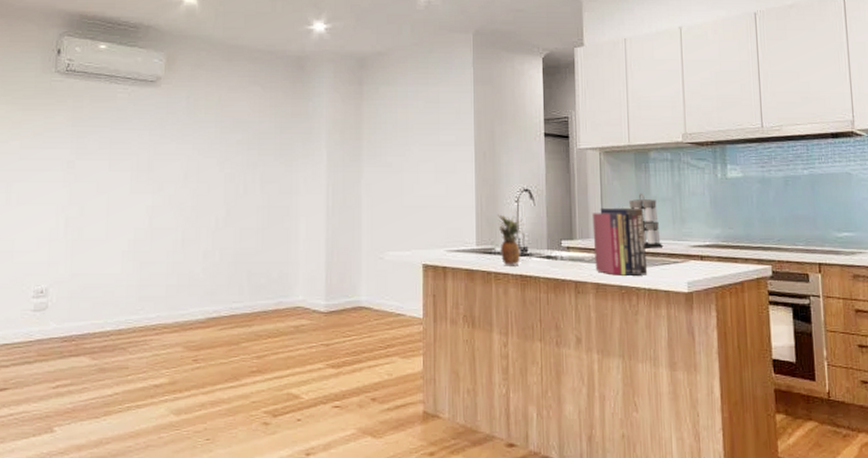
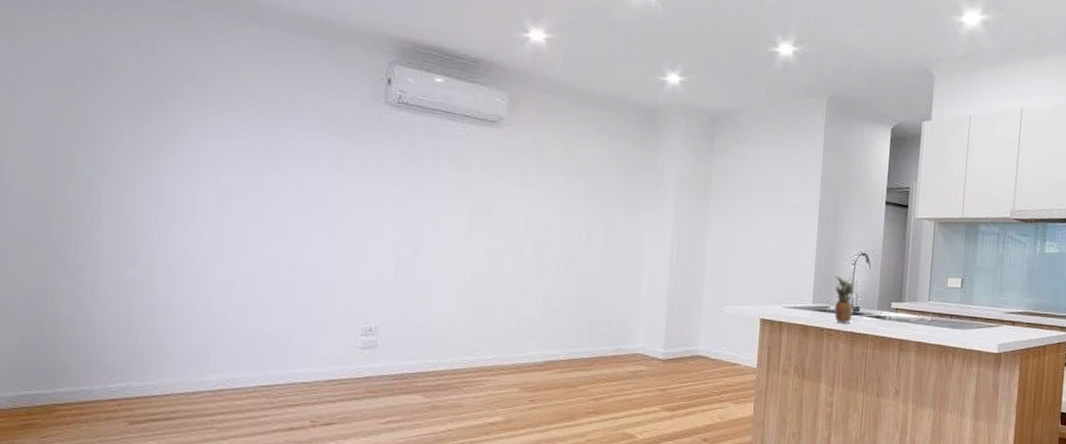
books: present [592,207,648,276] -> none [919,274,967,337]
spice rack: present [628,193,662,250] -> none [955,262,981,314]

